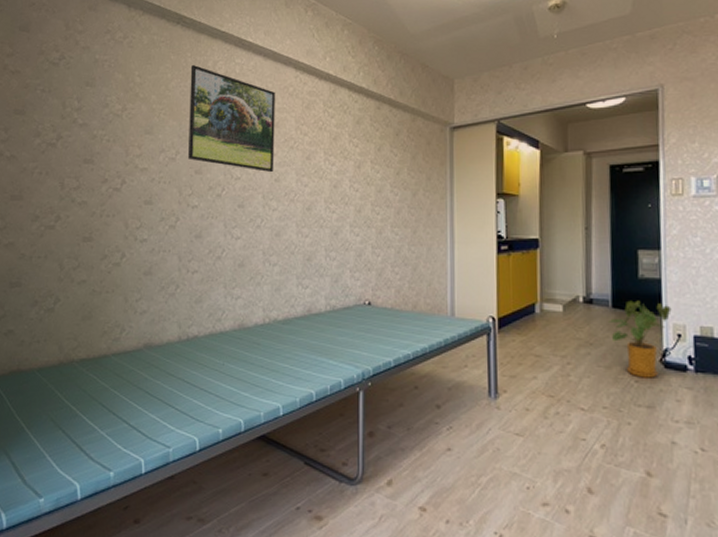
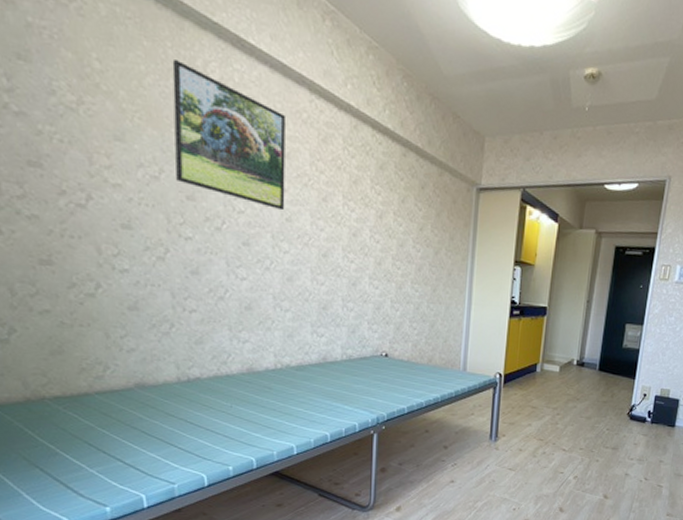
house plant: present [608,300,672,378] -> none [594,365,643,427]

